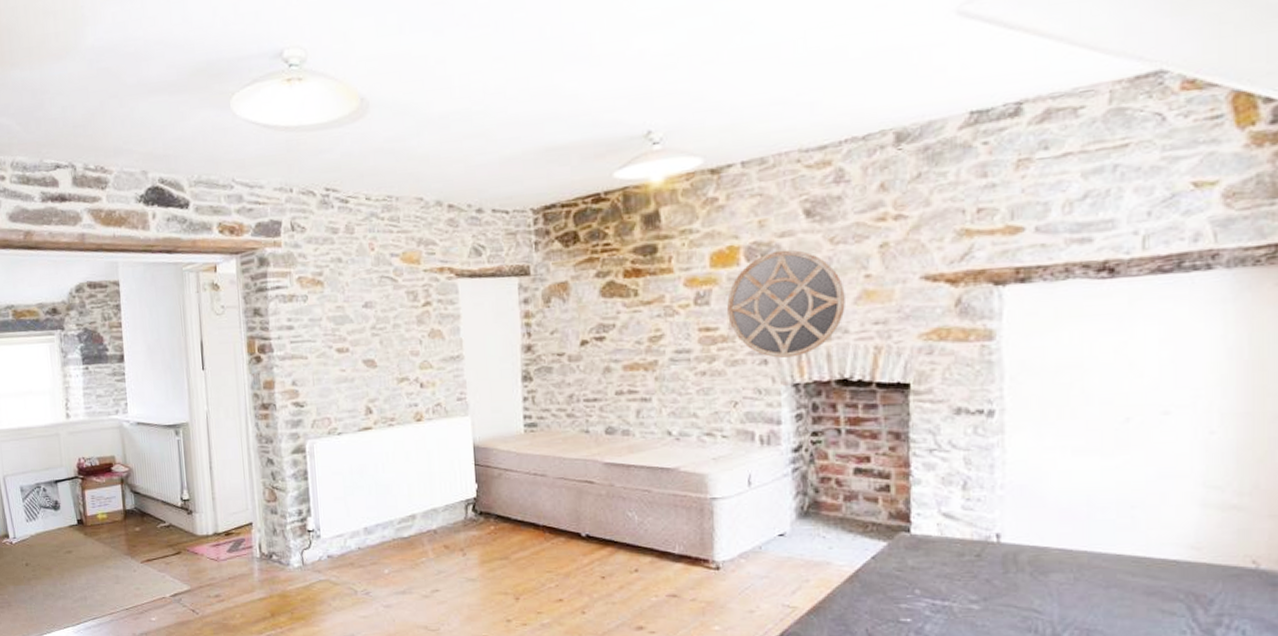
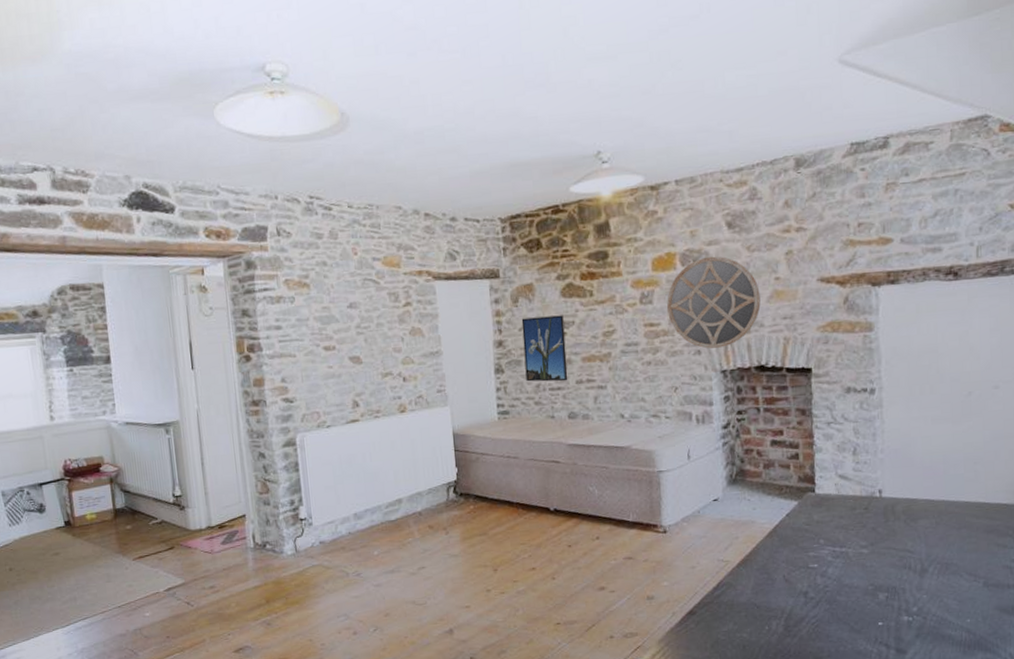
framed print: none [554,317,606,392] -> present [521,315,568,382]

